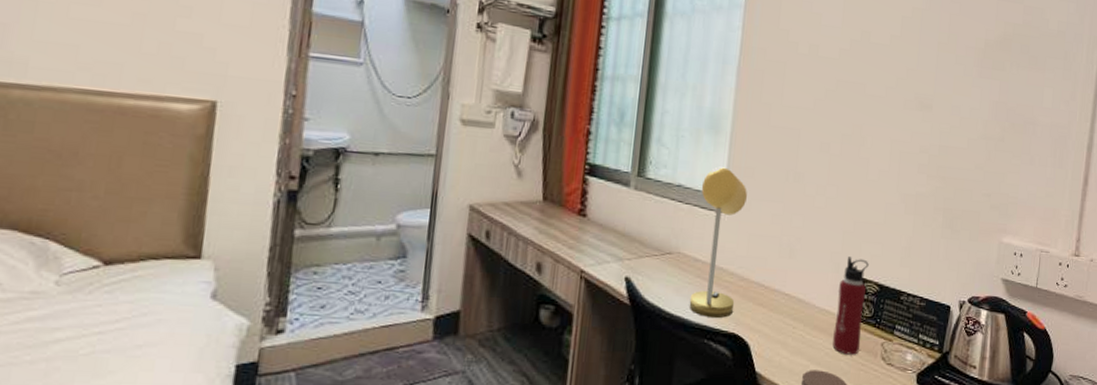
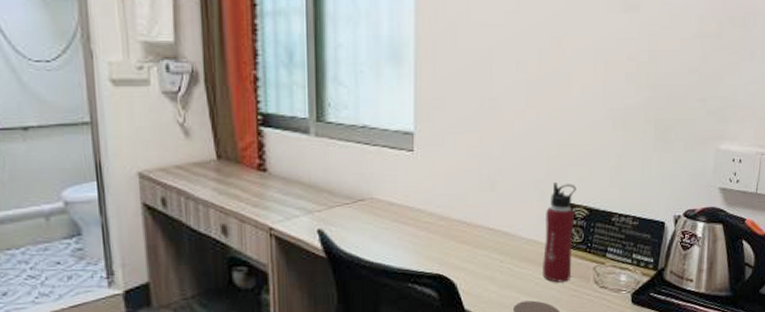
desk lamp: present [689,167,747,319] -> none [388,101,439,262]

